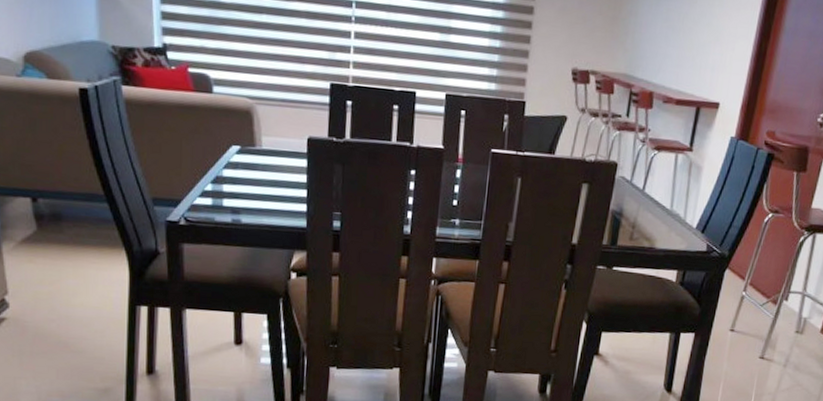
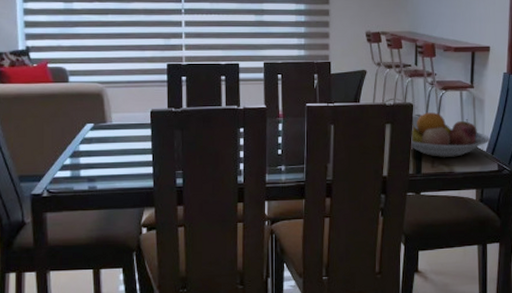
fruit bowl: none [609,175,703,231] -> present [411,112,490,157]

